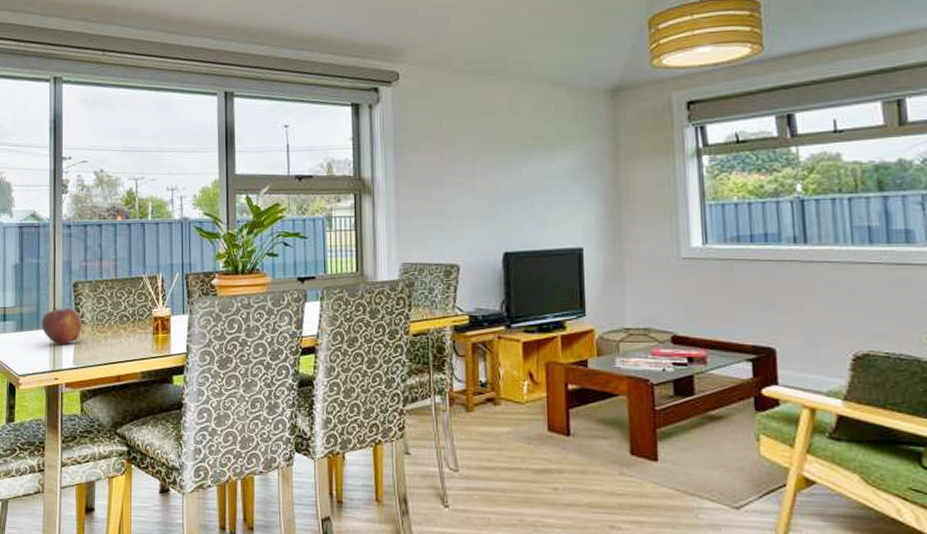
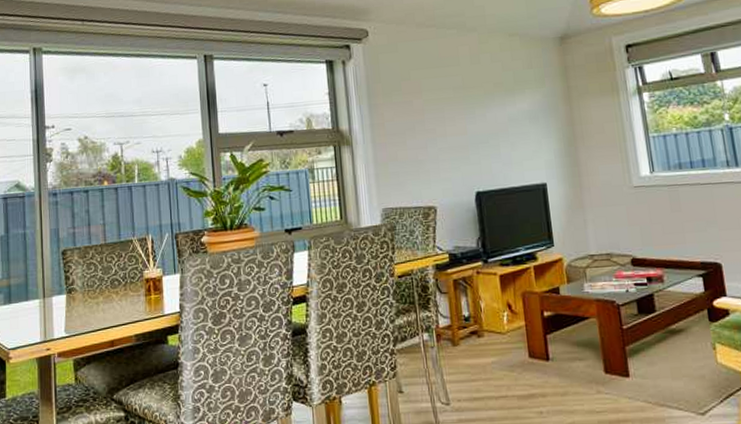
fruit: present [41,306,82,344] -> none [30,275,73,314]

